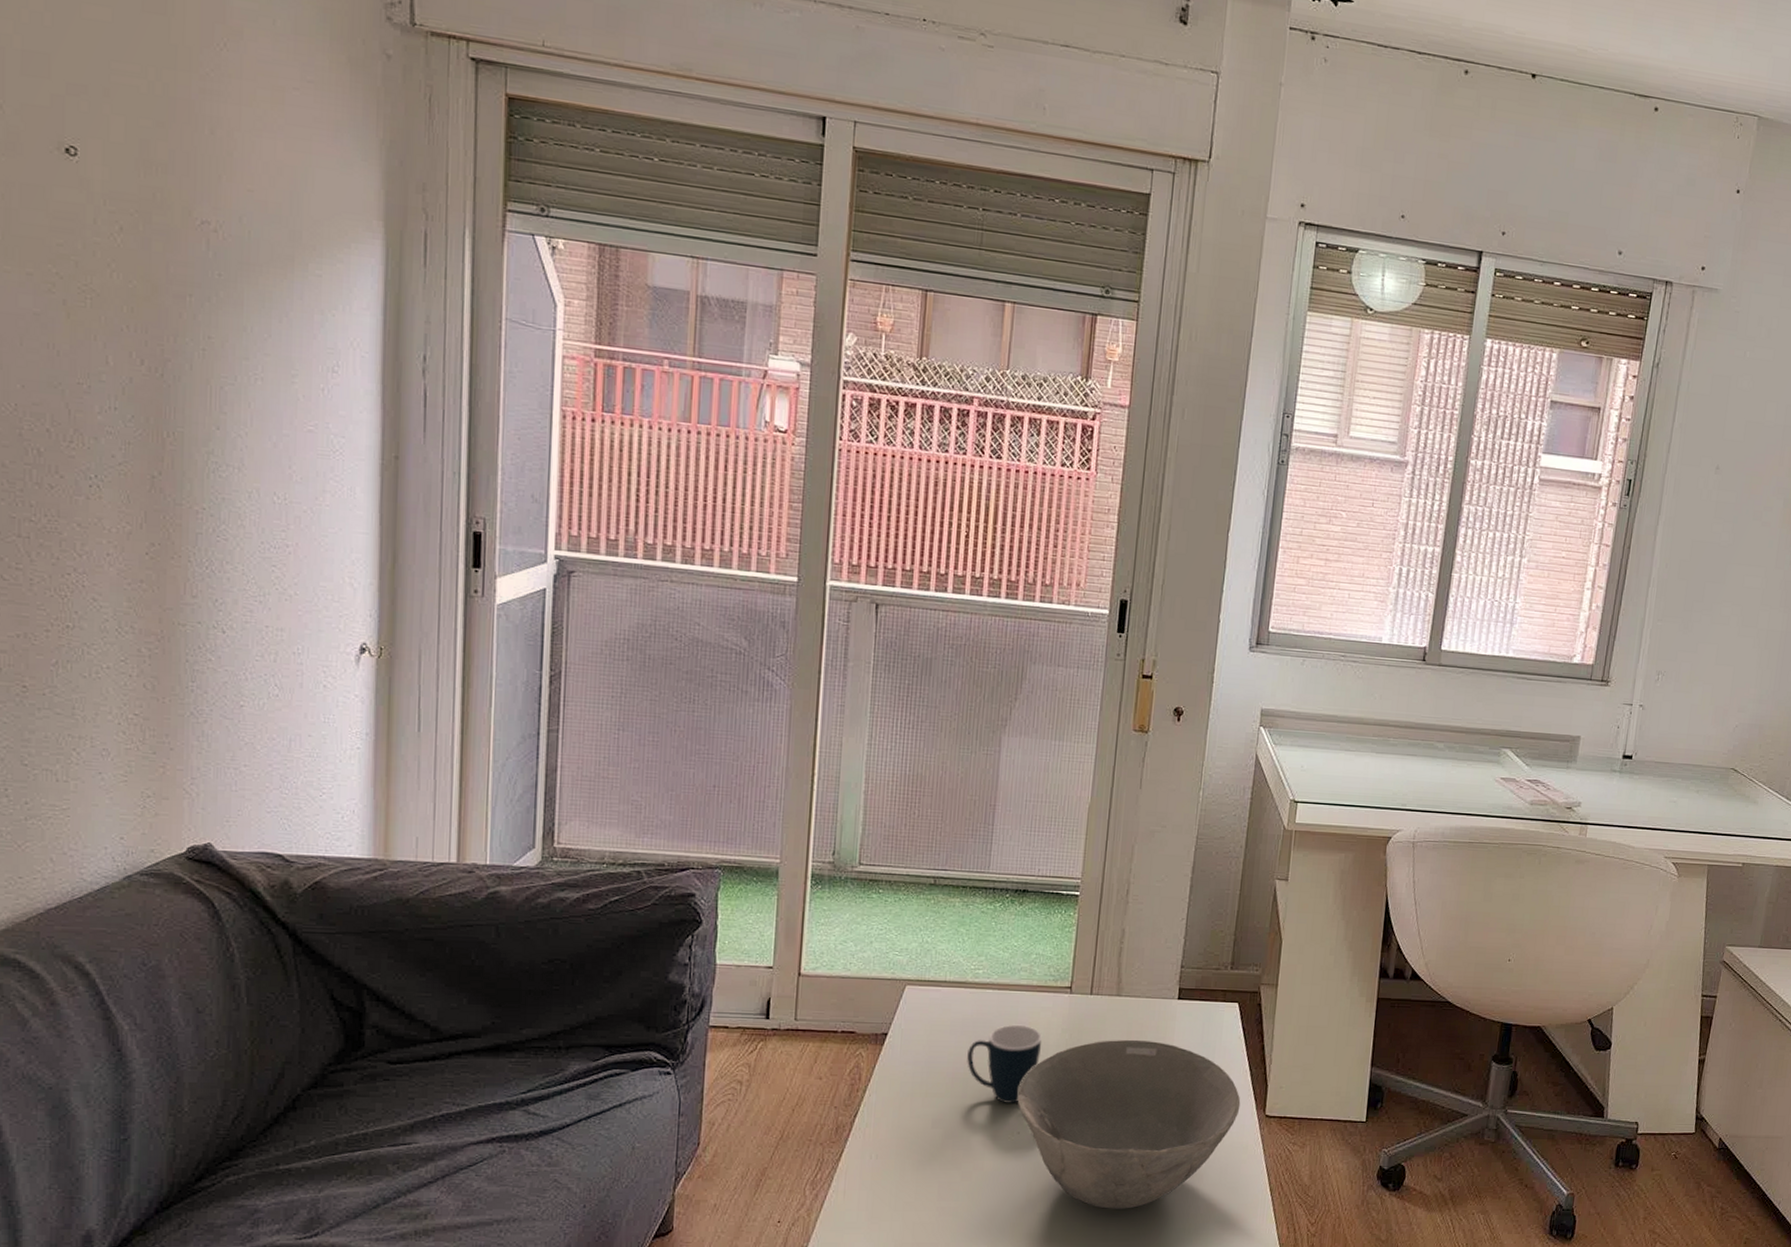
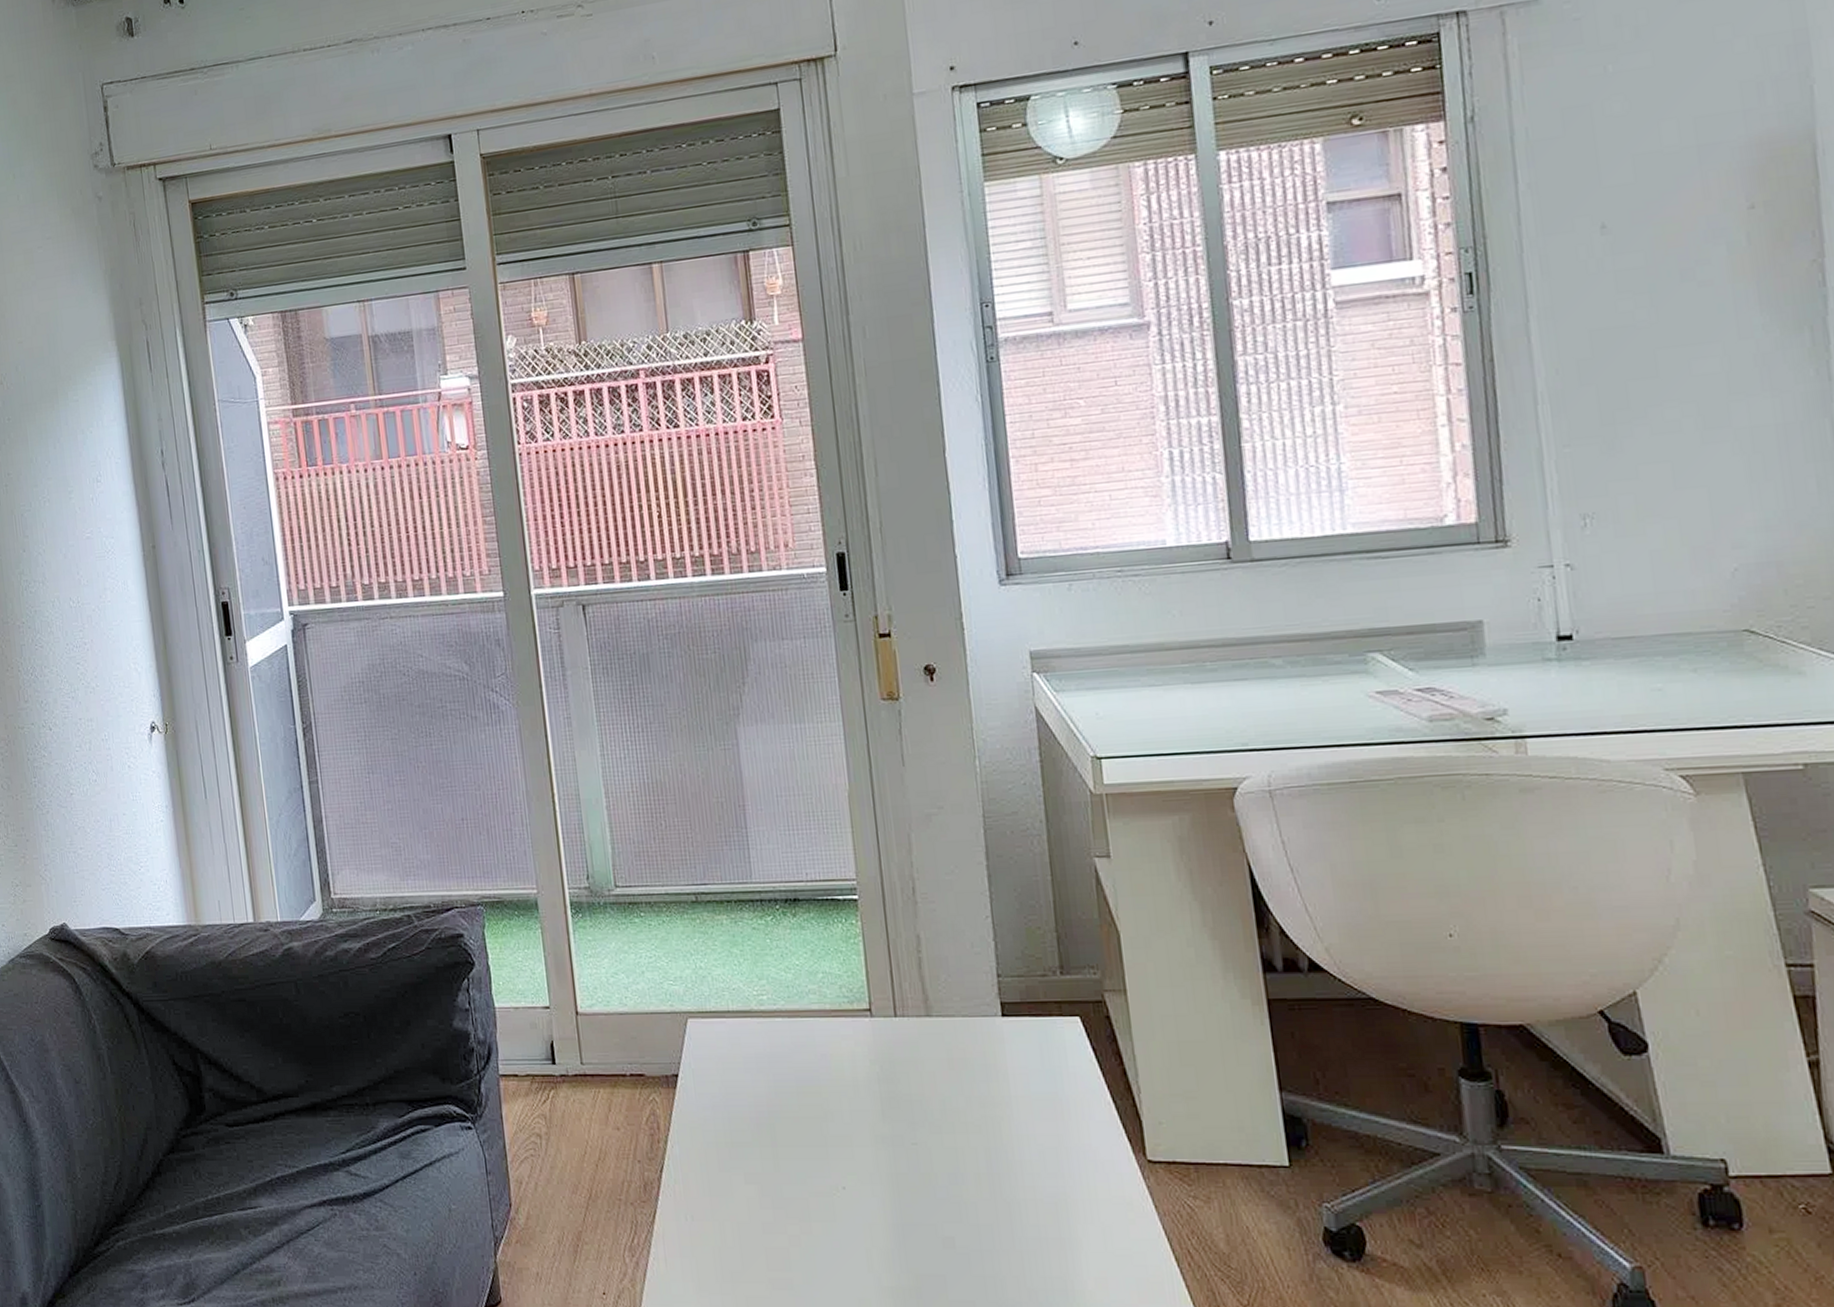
mug: present [967,1025,1042,1103] -> none [768,1058,851,1152]
bowl: present [1017,1039,1241,1209] -> none [833,1069,1112,1283]

